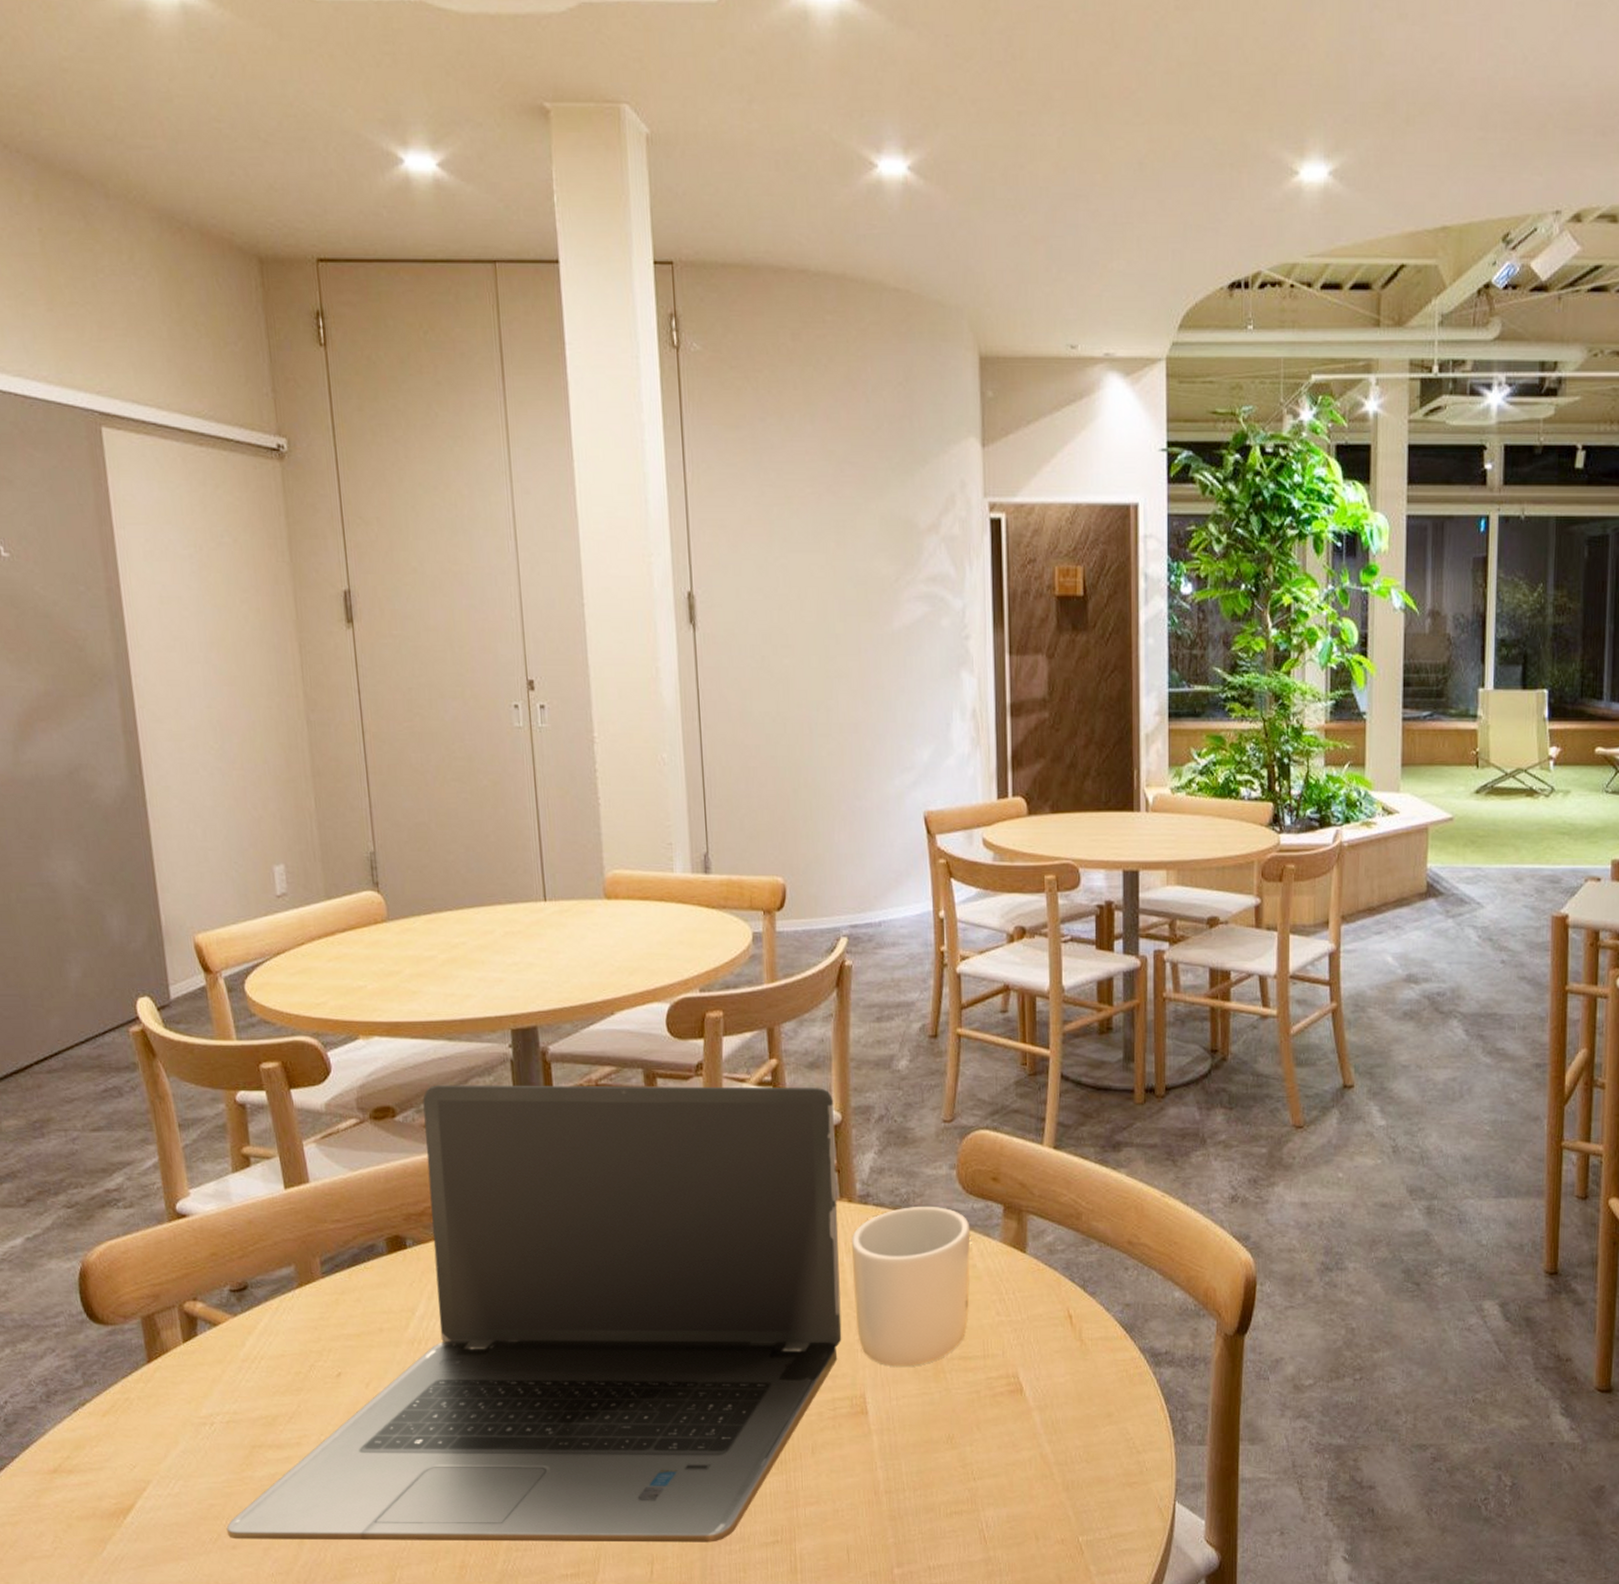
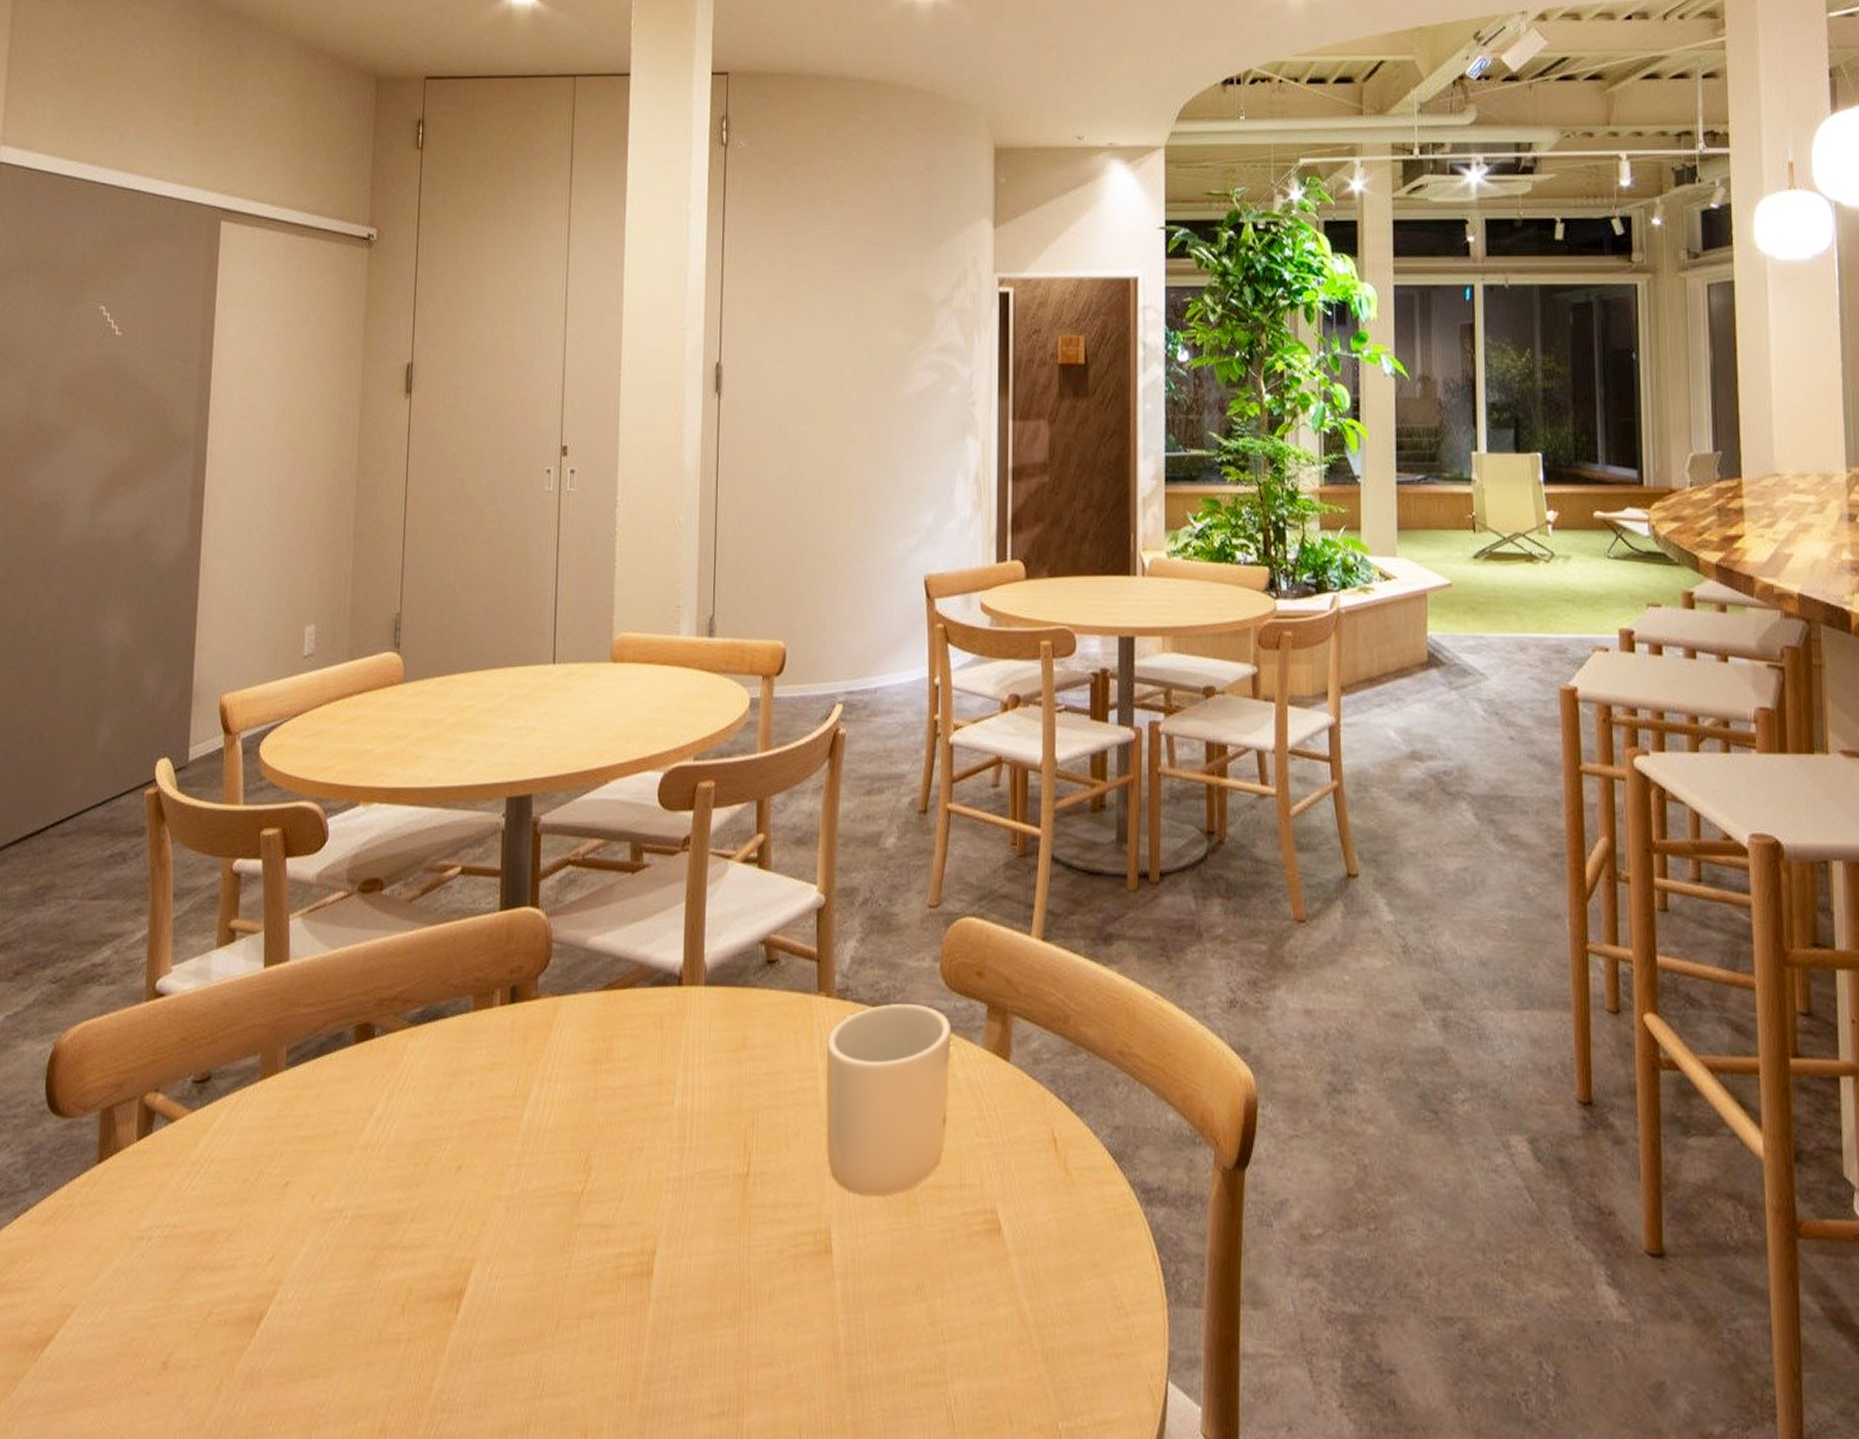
laptop computer: present [226,1084,842,1543] -> none [143,856,818,1411]

